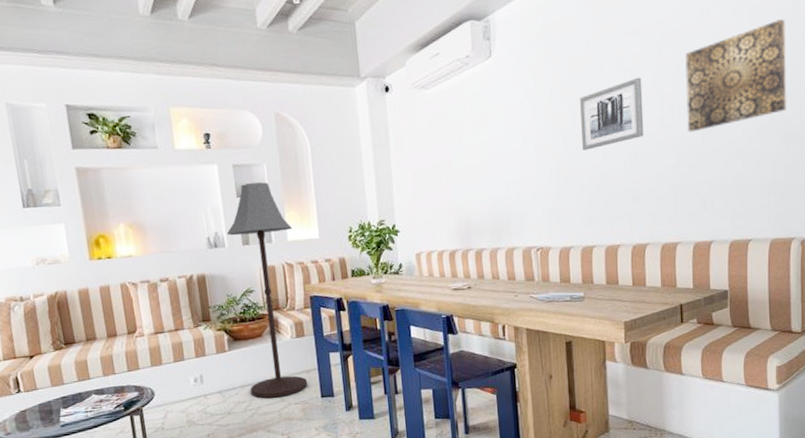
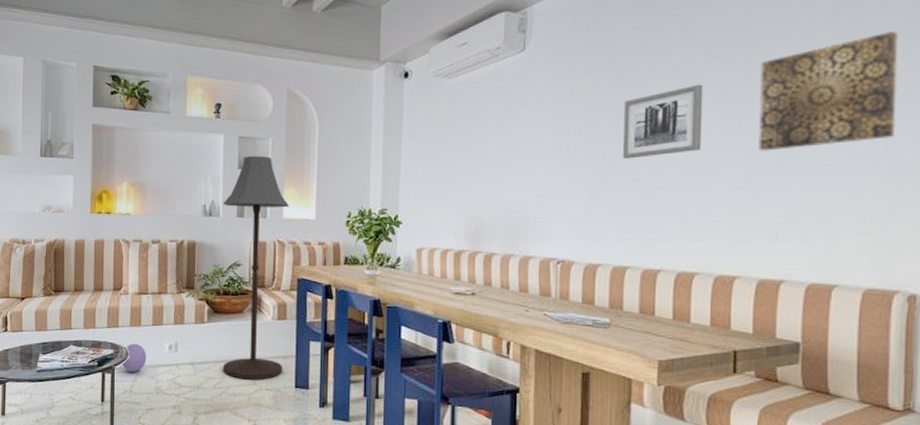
ball: none [148,382,174,411] -> present [121,343,147,373]

